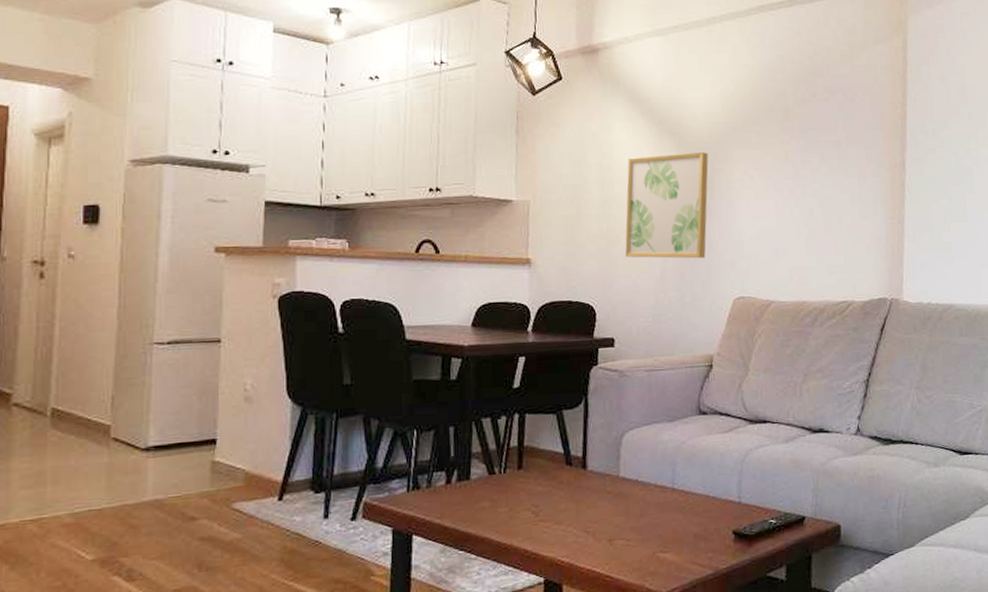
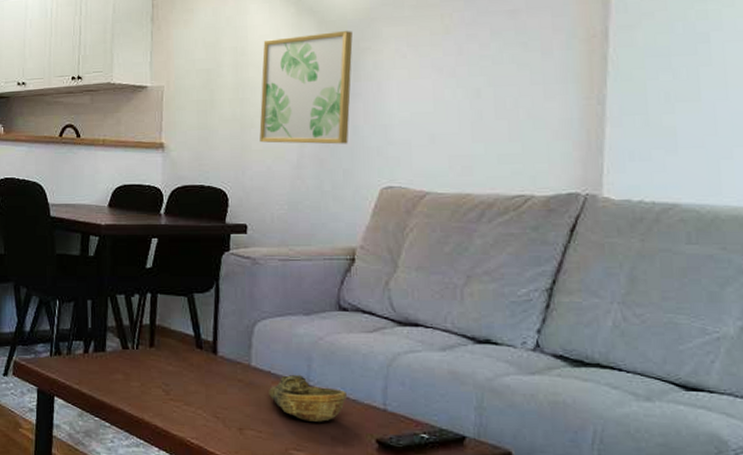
decorative bowl: none [637,479,707,523] -> present [269,374,347,422]

